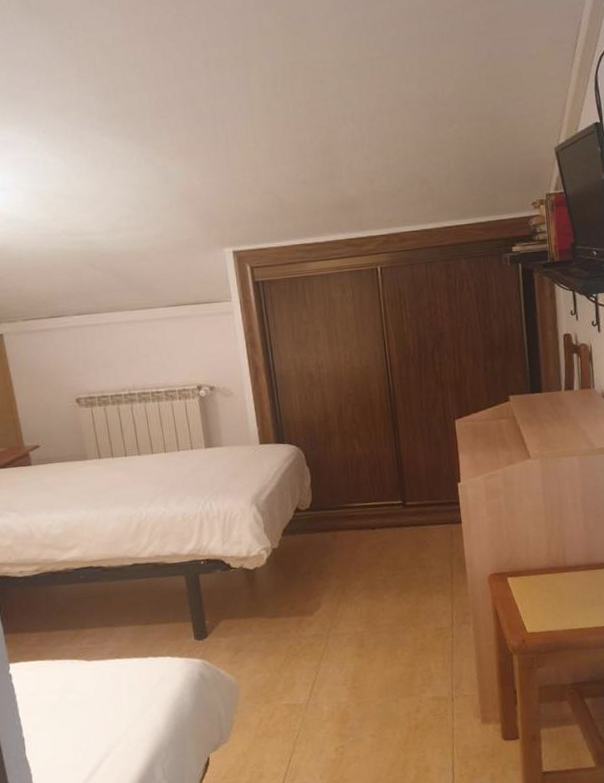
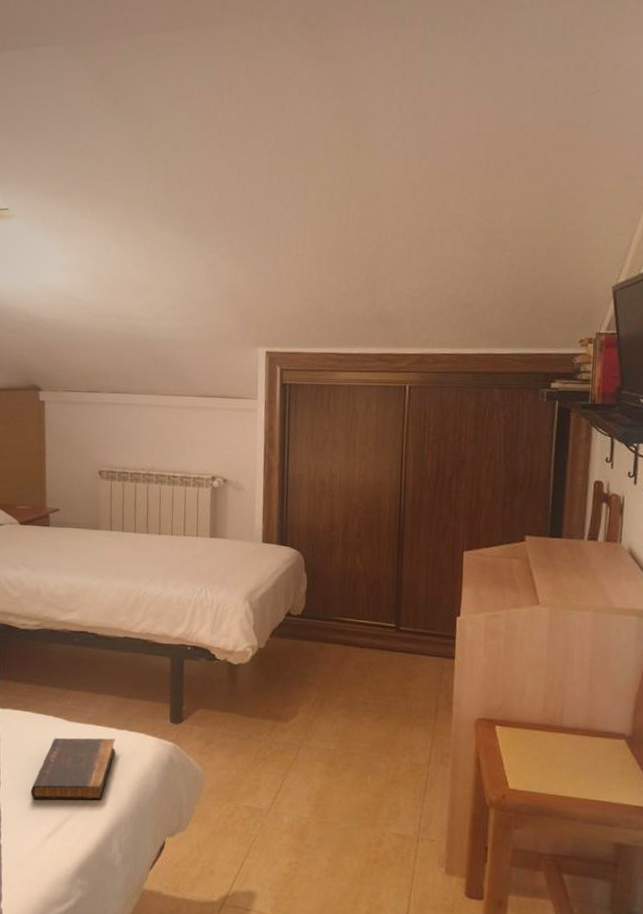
book: none [58,668,143,748] -> present [30,737,116,800]

